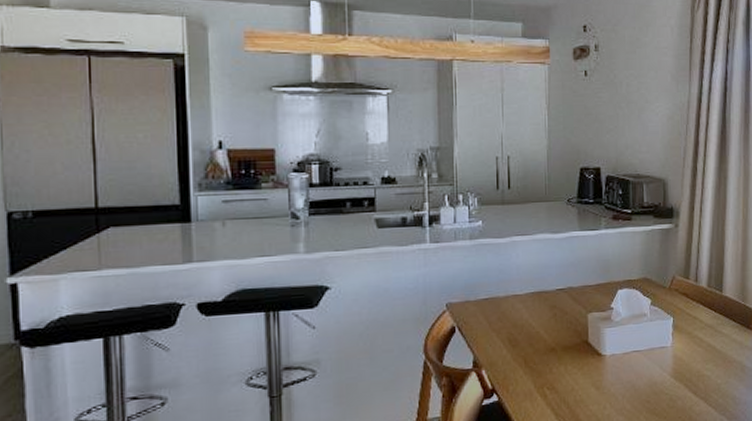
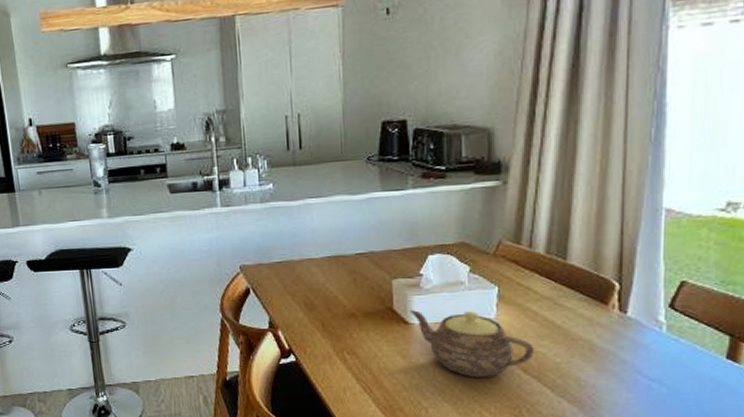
teapot: none [602,340,701,404] -> present [410,310,534,377]

